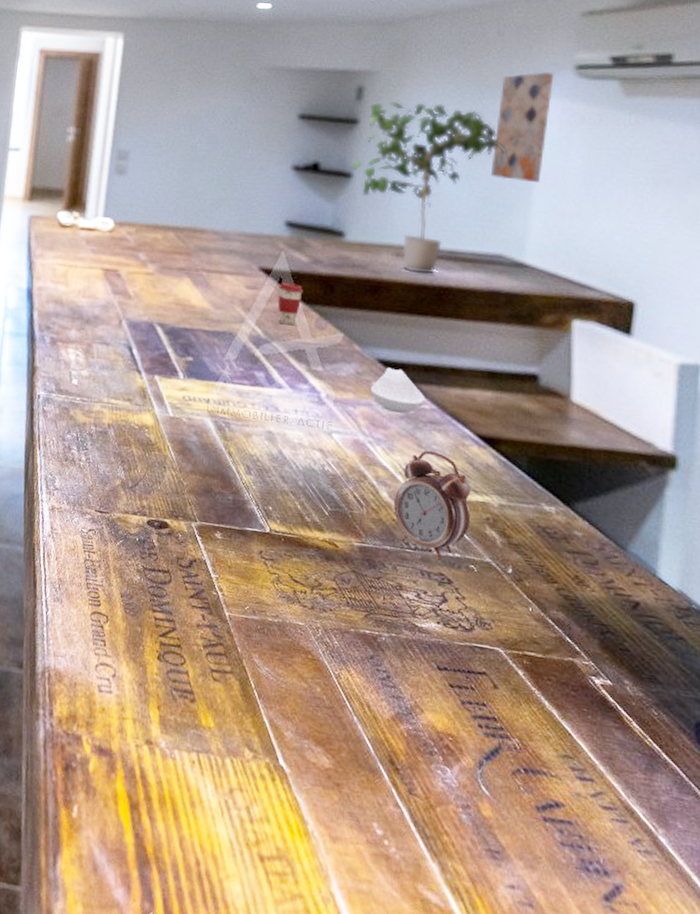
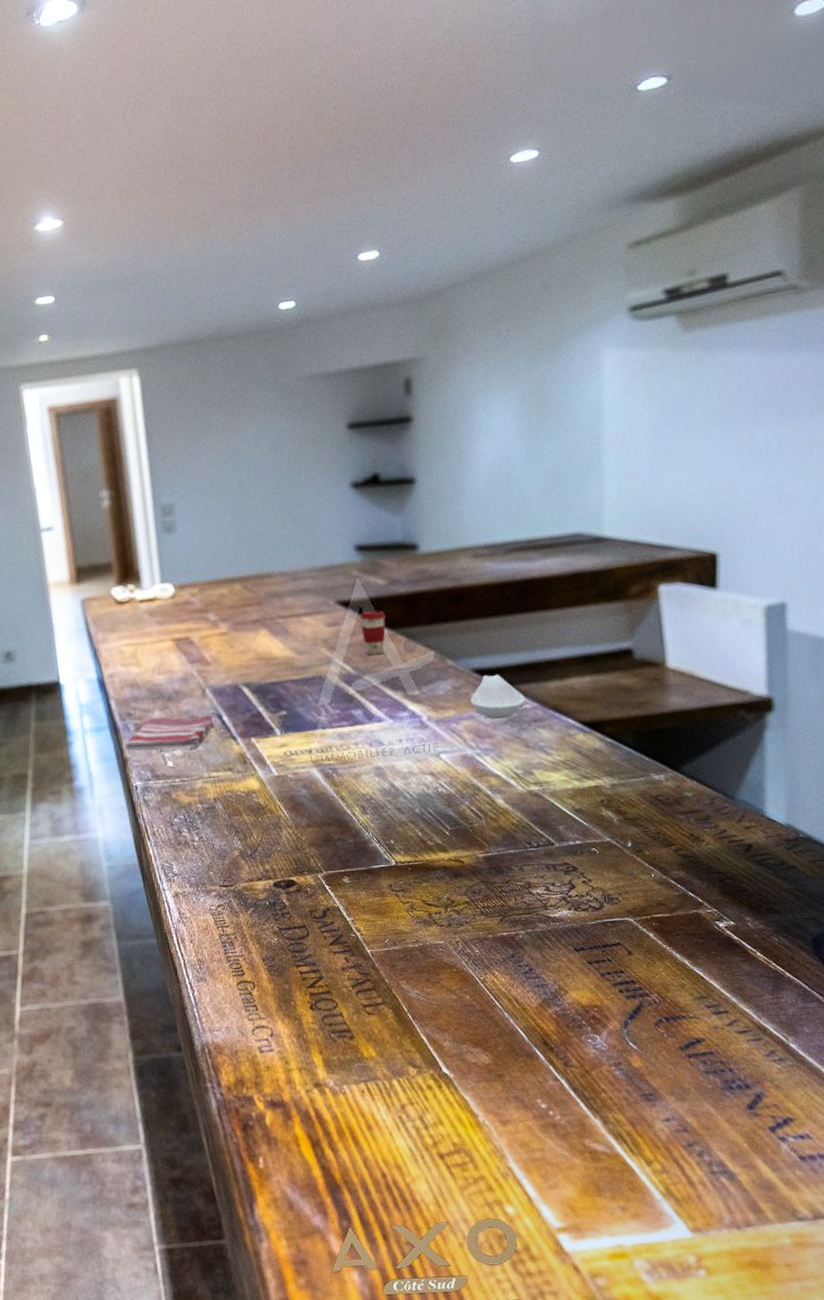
dish towel: none [37,335,124,372] -> present [125,714,214,751]
potted plant: present [350,101,507,274] -> none [411,380,571,572]
alarm clock: present [394,451,471,559] -> none [510,748,587,850]
wall art: present [490,71,554,182] -> none [554,320,610,451]

